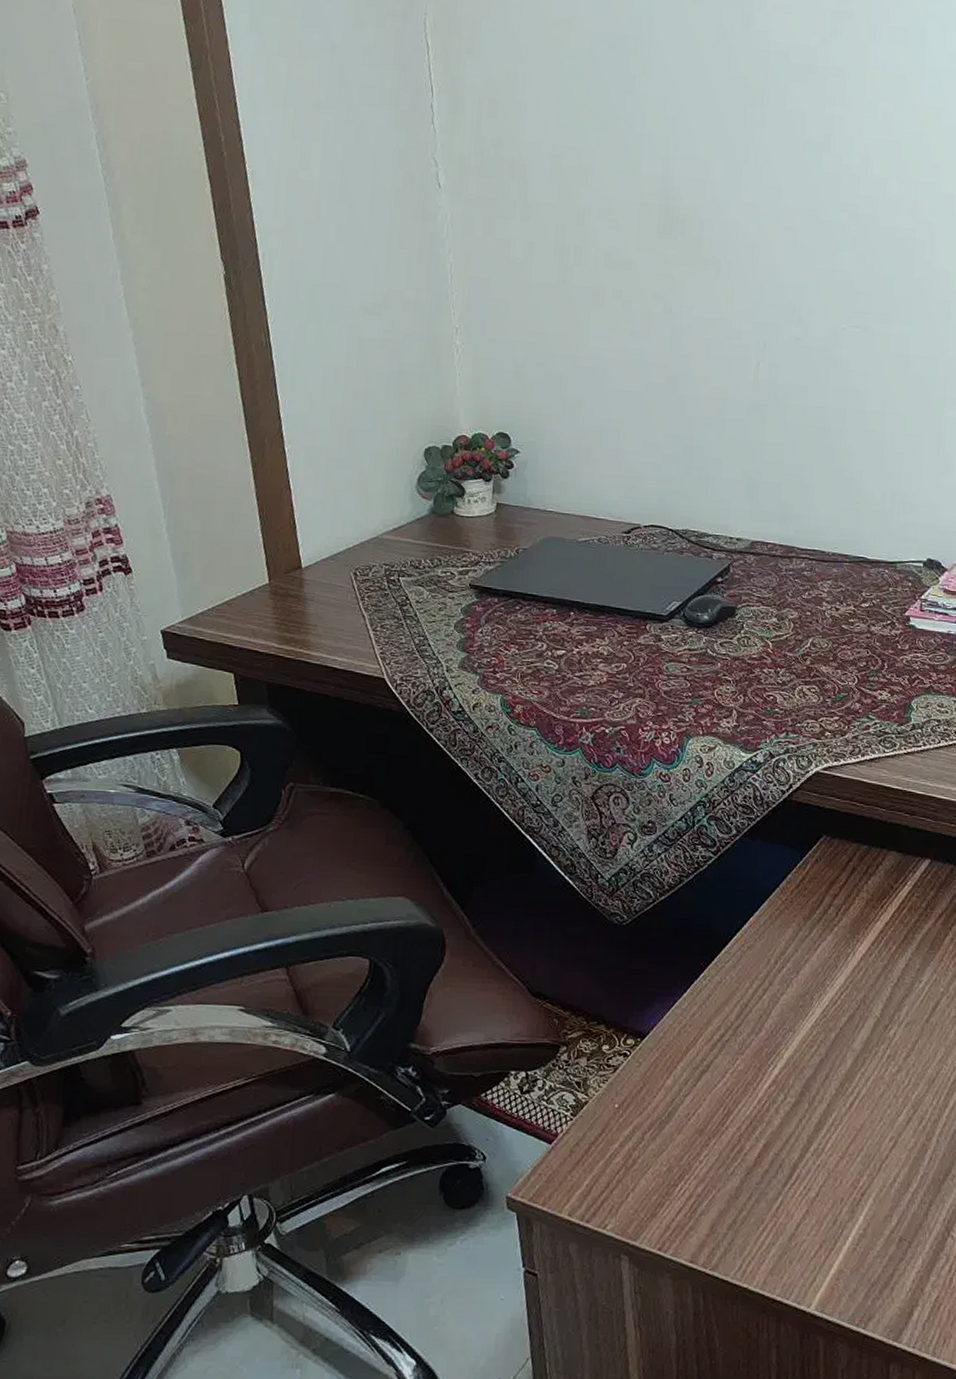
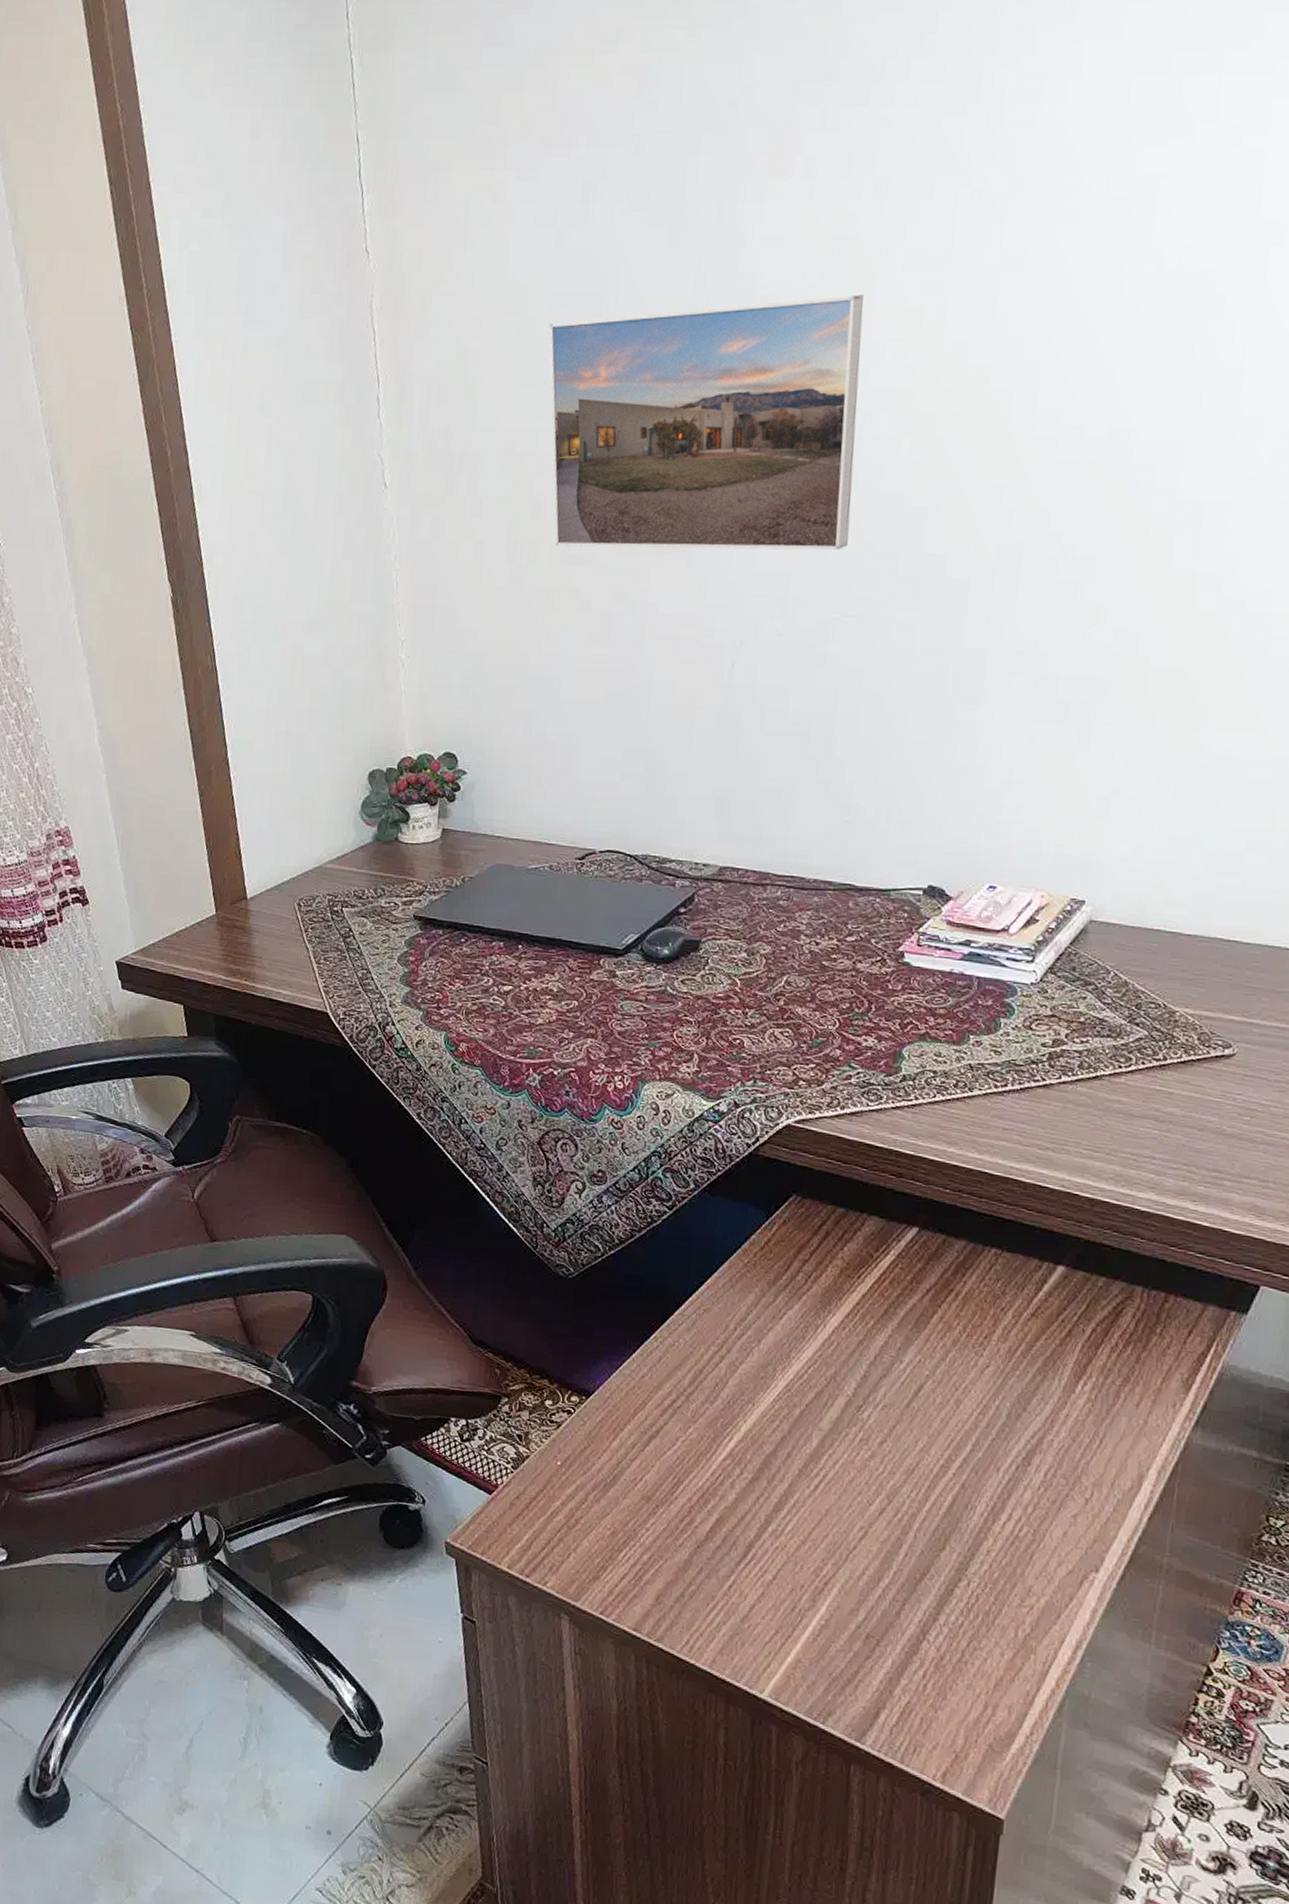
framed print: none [590,55,858,270] -> present [549,295,864,551]

